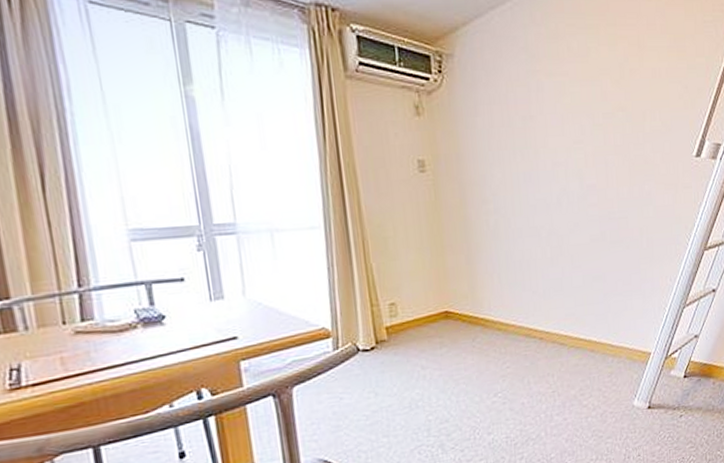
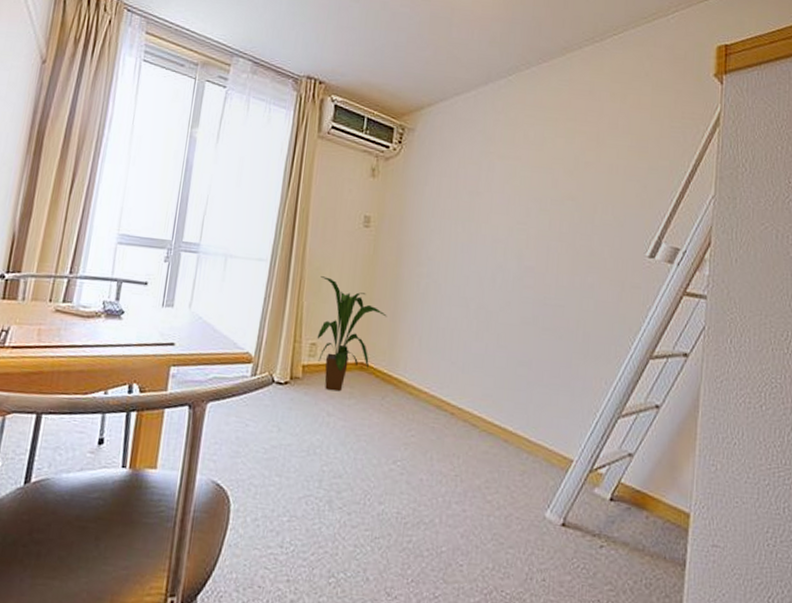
house plant: none [384,232,462,345] -> present [316,276,387,392]

